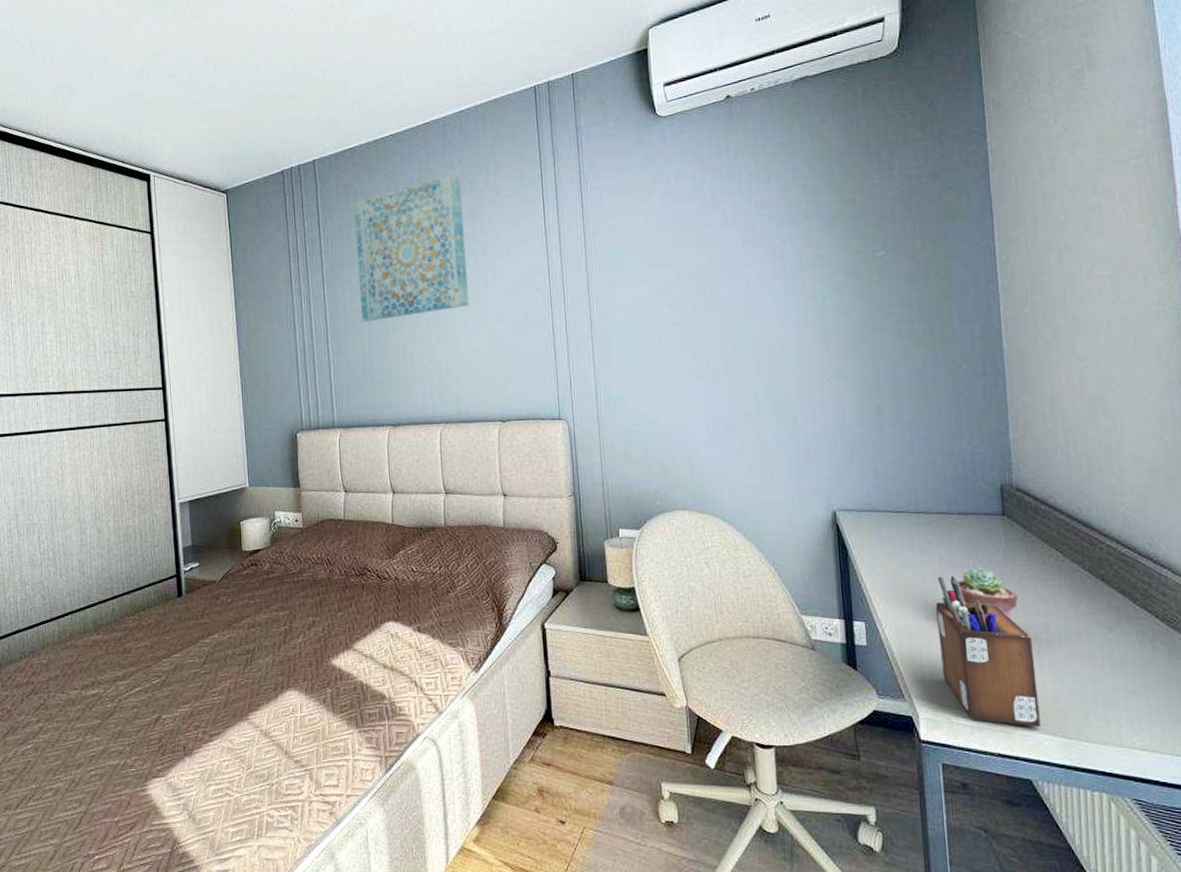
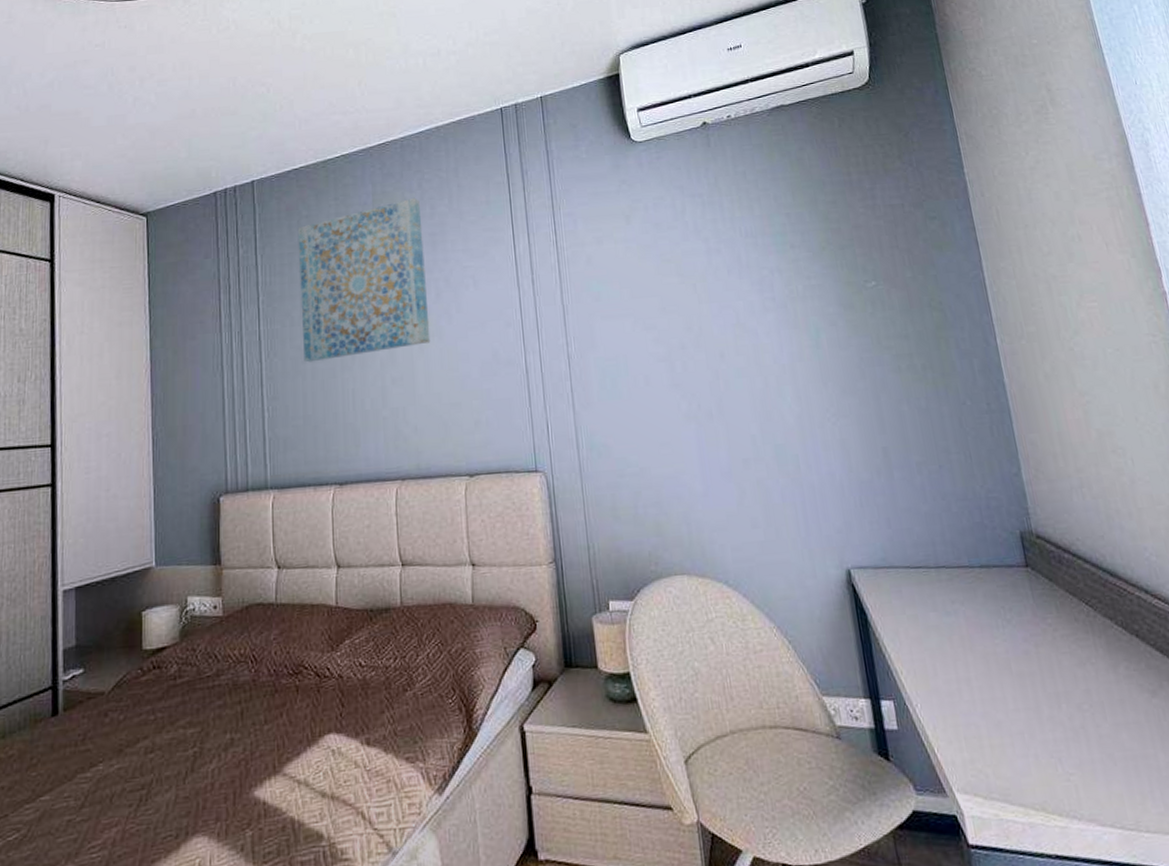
desk organizer: present [936,576,1041,727] -> none [966,640,1097,819]
potted succulent: present [956,567,1018,619] -> none [987,628,1054,687]

